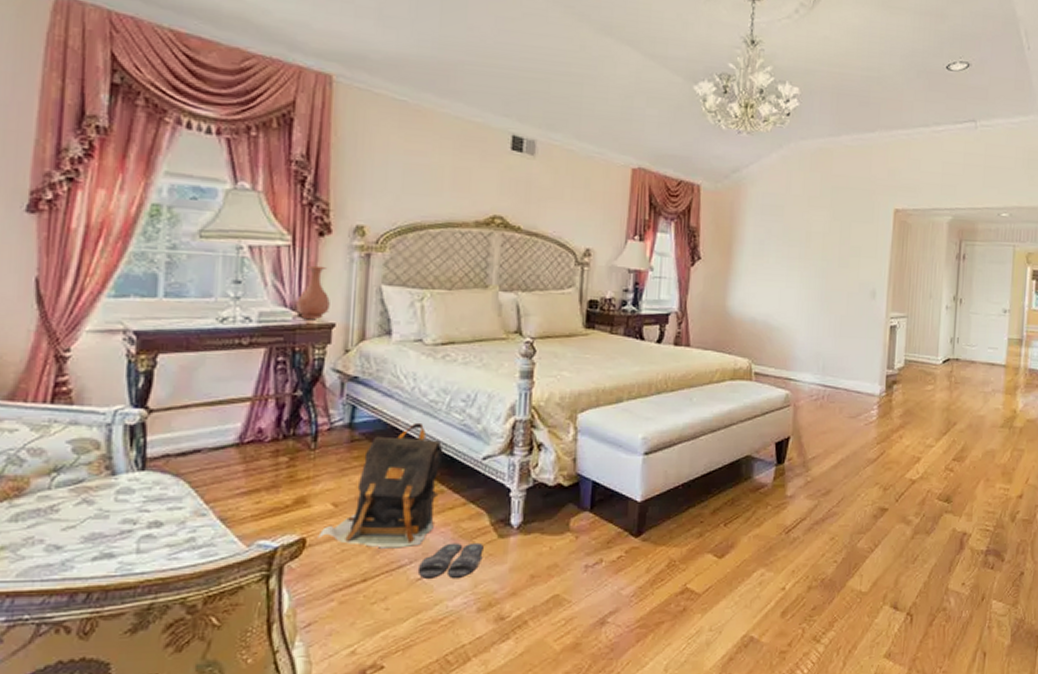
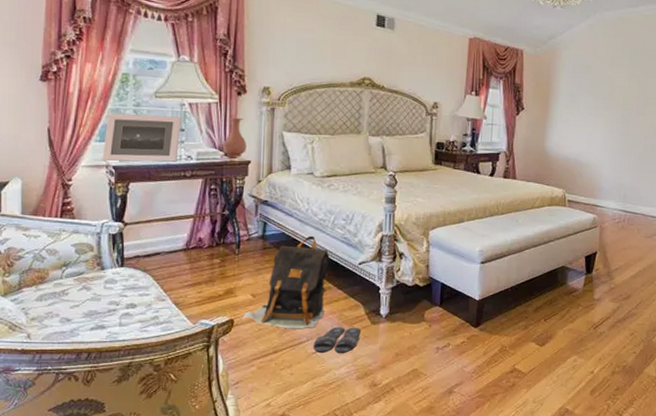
picture frame: none [117,258,238,326] -> present [102,113,182,162]

